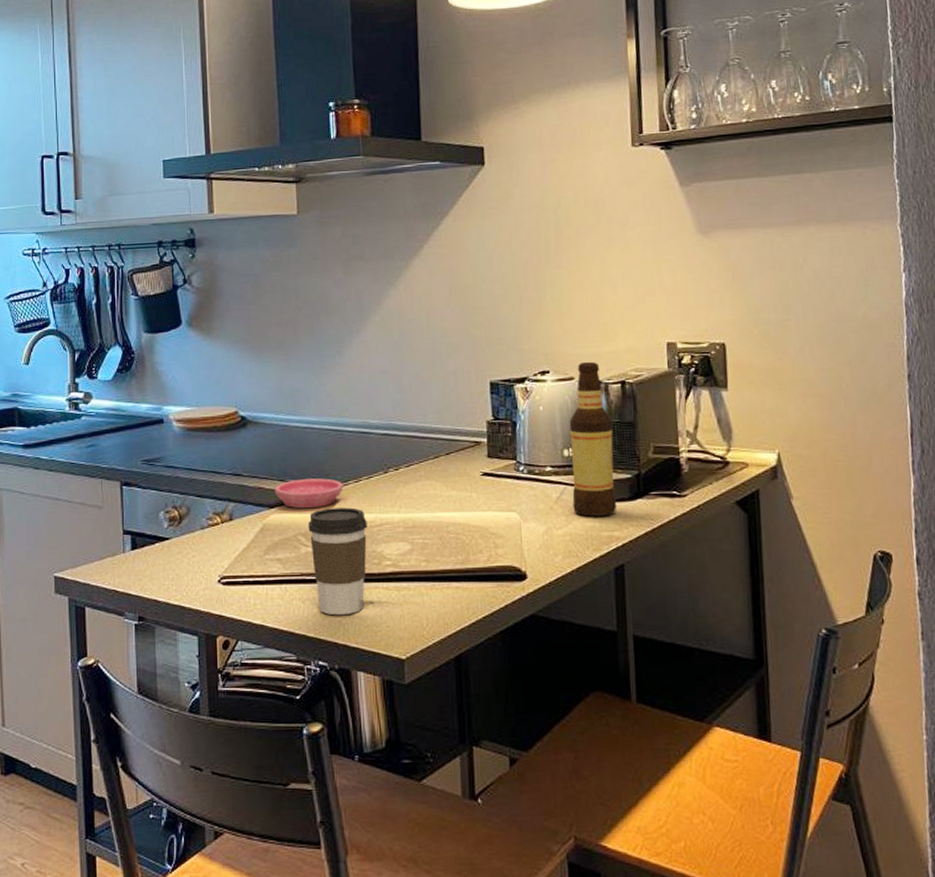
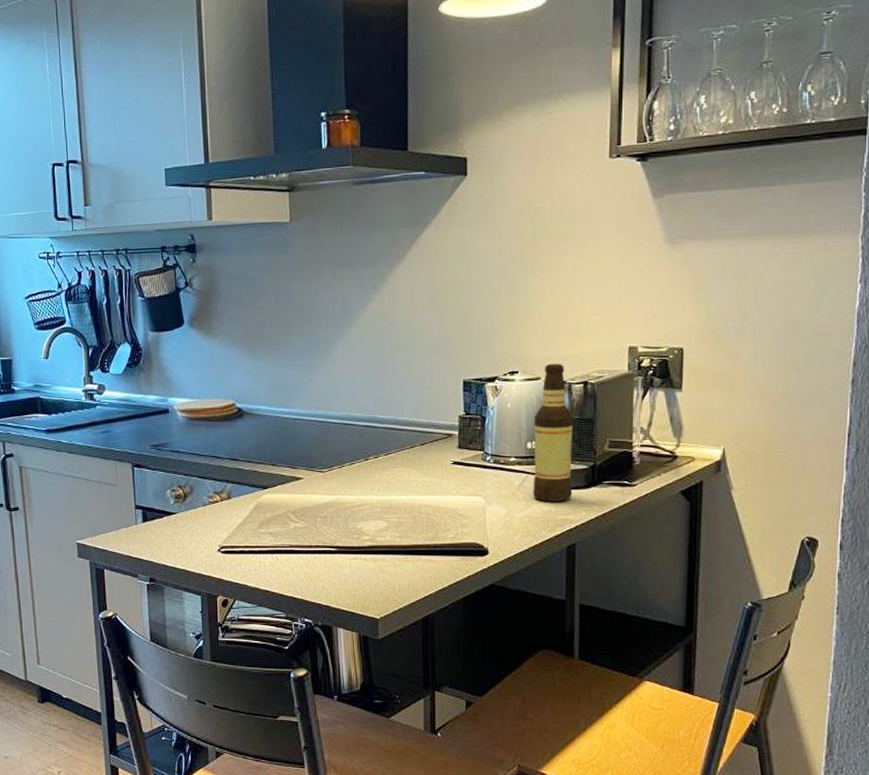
saucer: present [274,478,343,509] -> none [267,464,328,490]
coffee cup: present [308,507,367,616] -> none [297,490,349,581]

